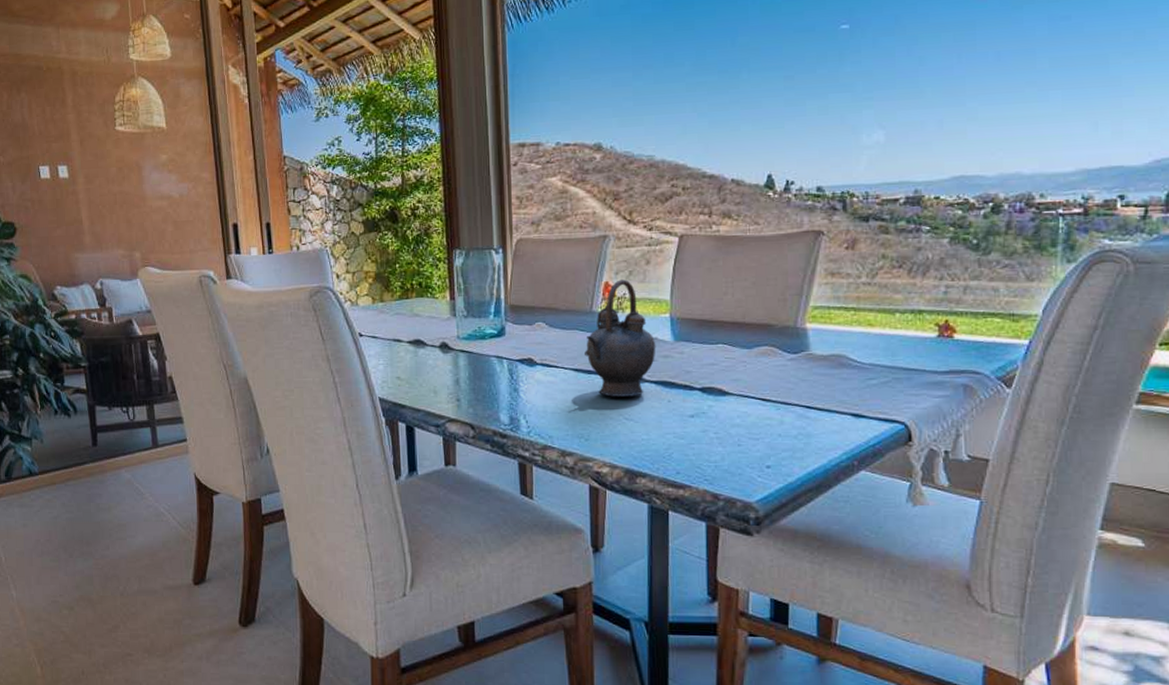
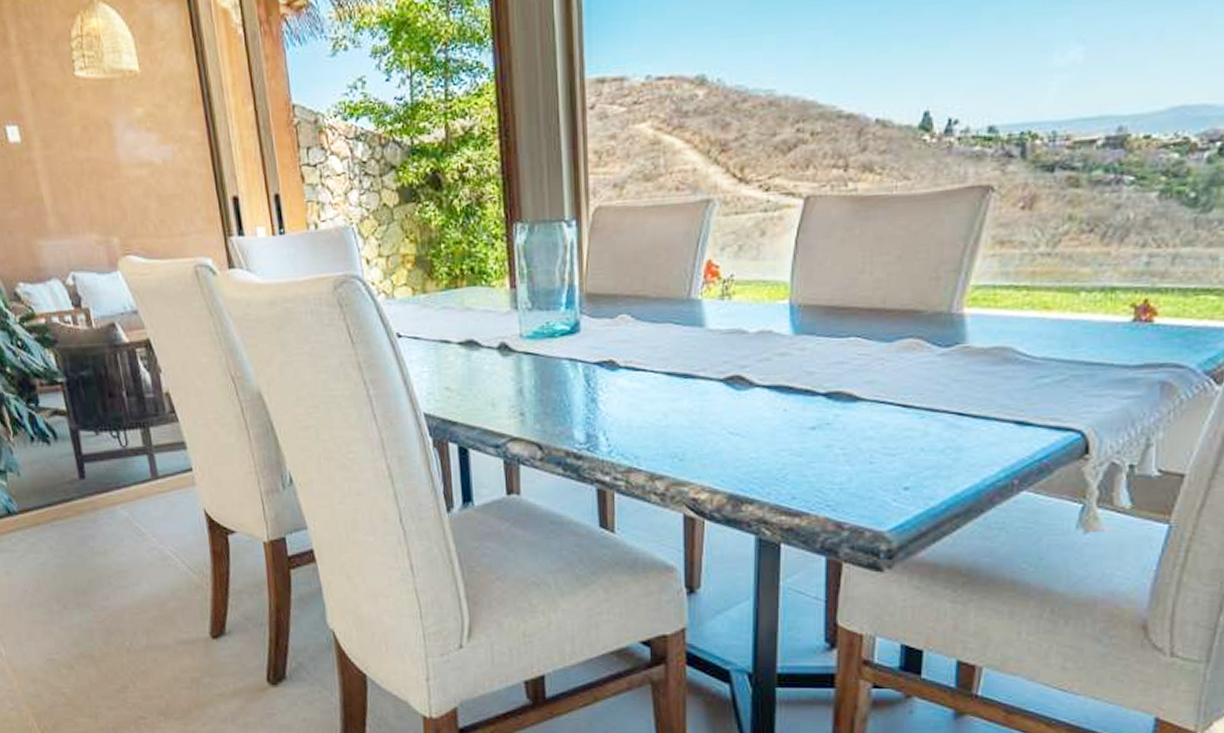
teapot: present [585,279,656,398] -> none [680,256,771,407]

